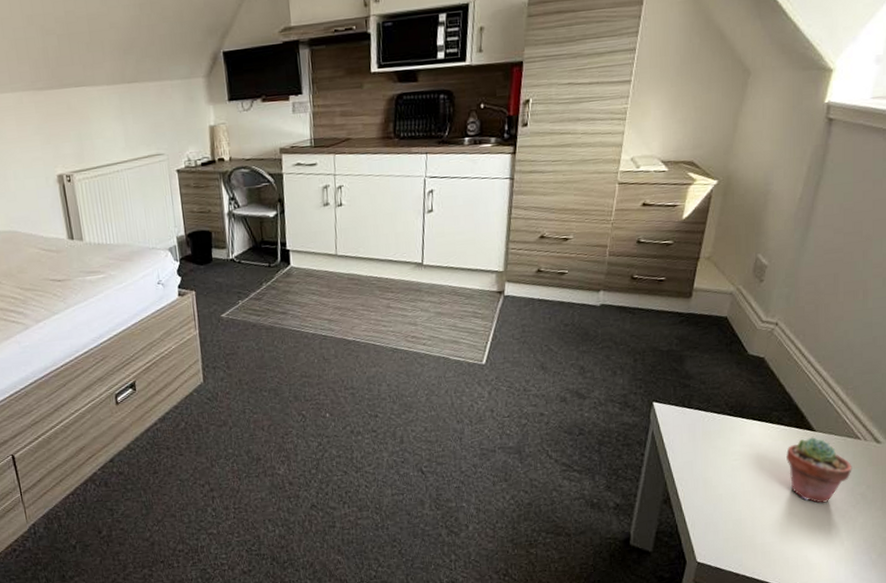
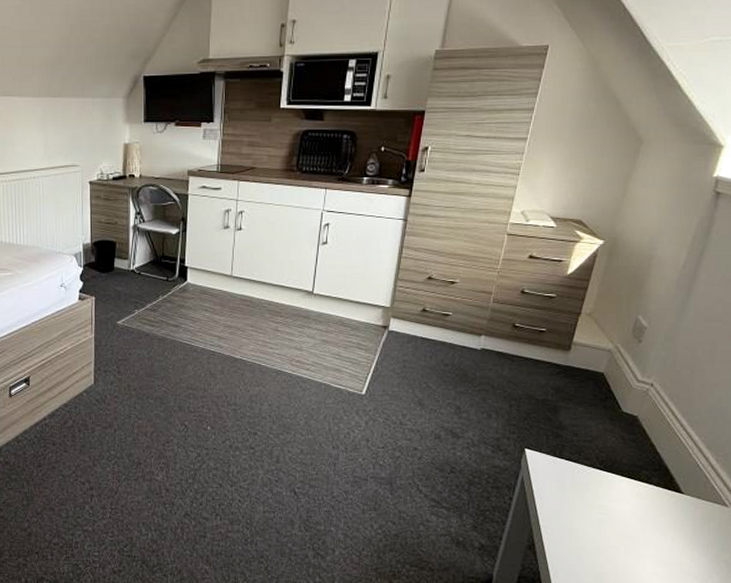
potted succulent: present [786,437,852,503] -> none [653,499,718,566]

